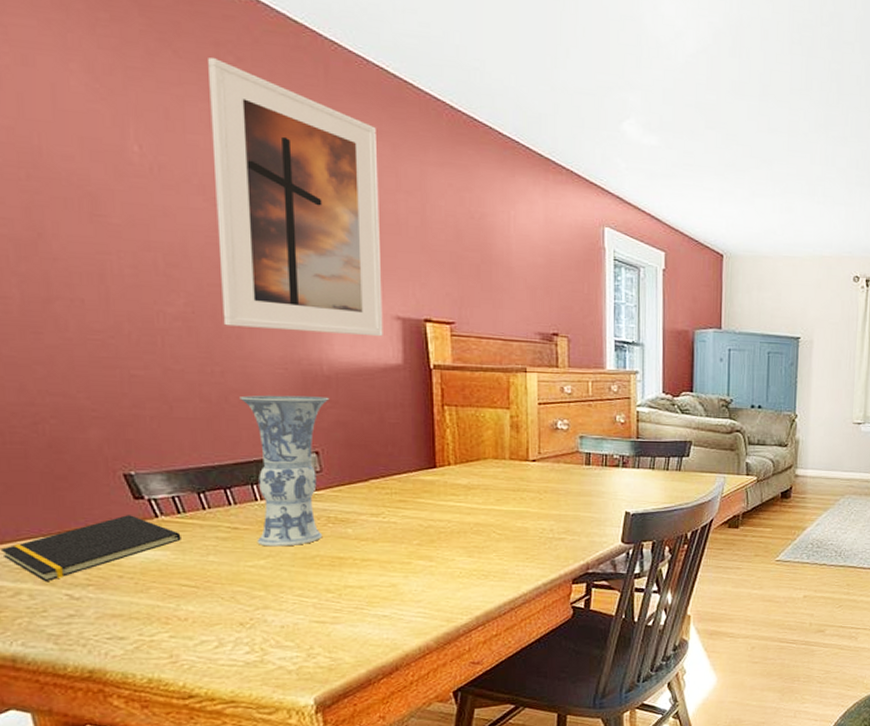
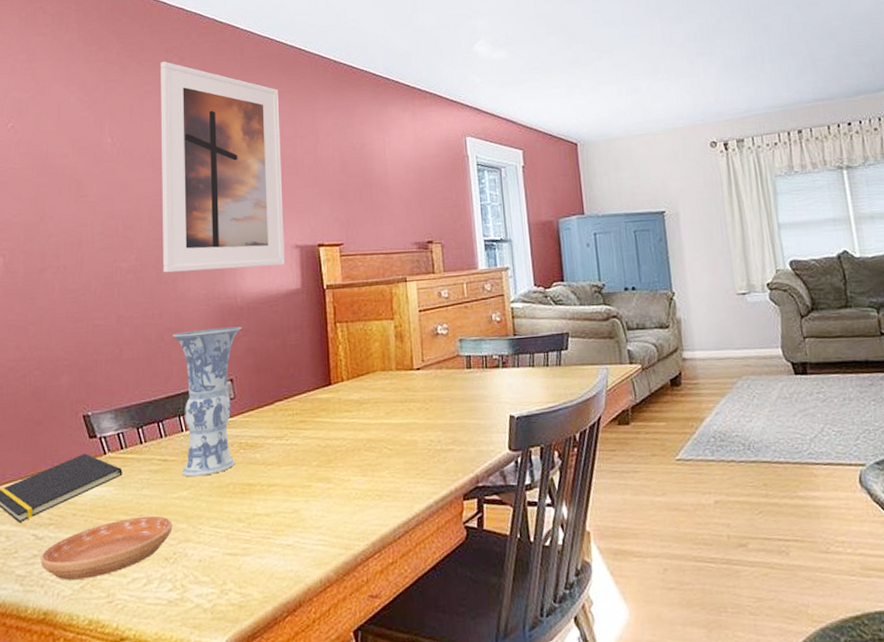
saucer: none [79,582,248,641] -> present [41,516,173,580]

